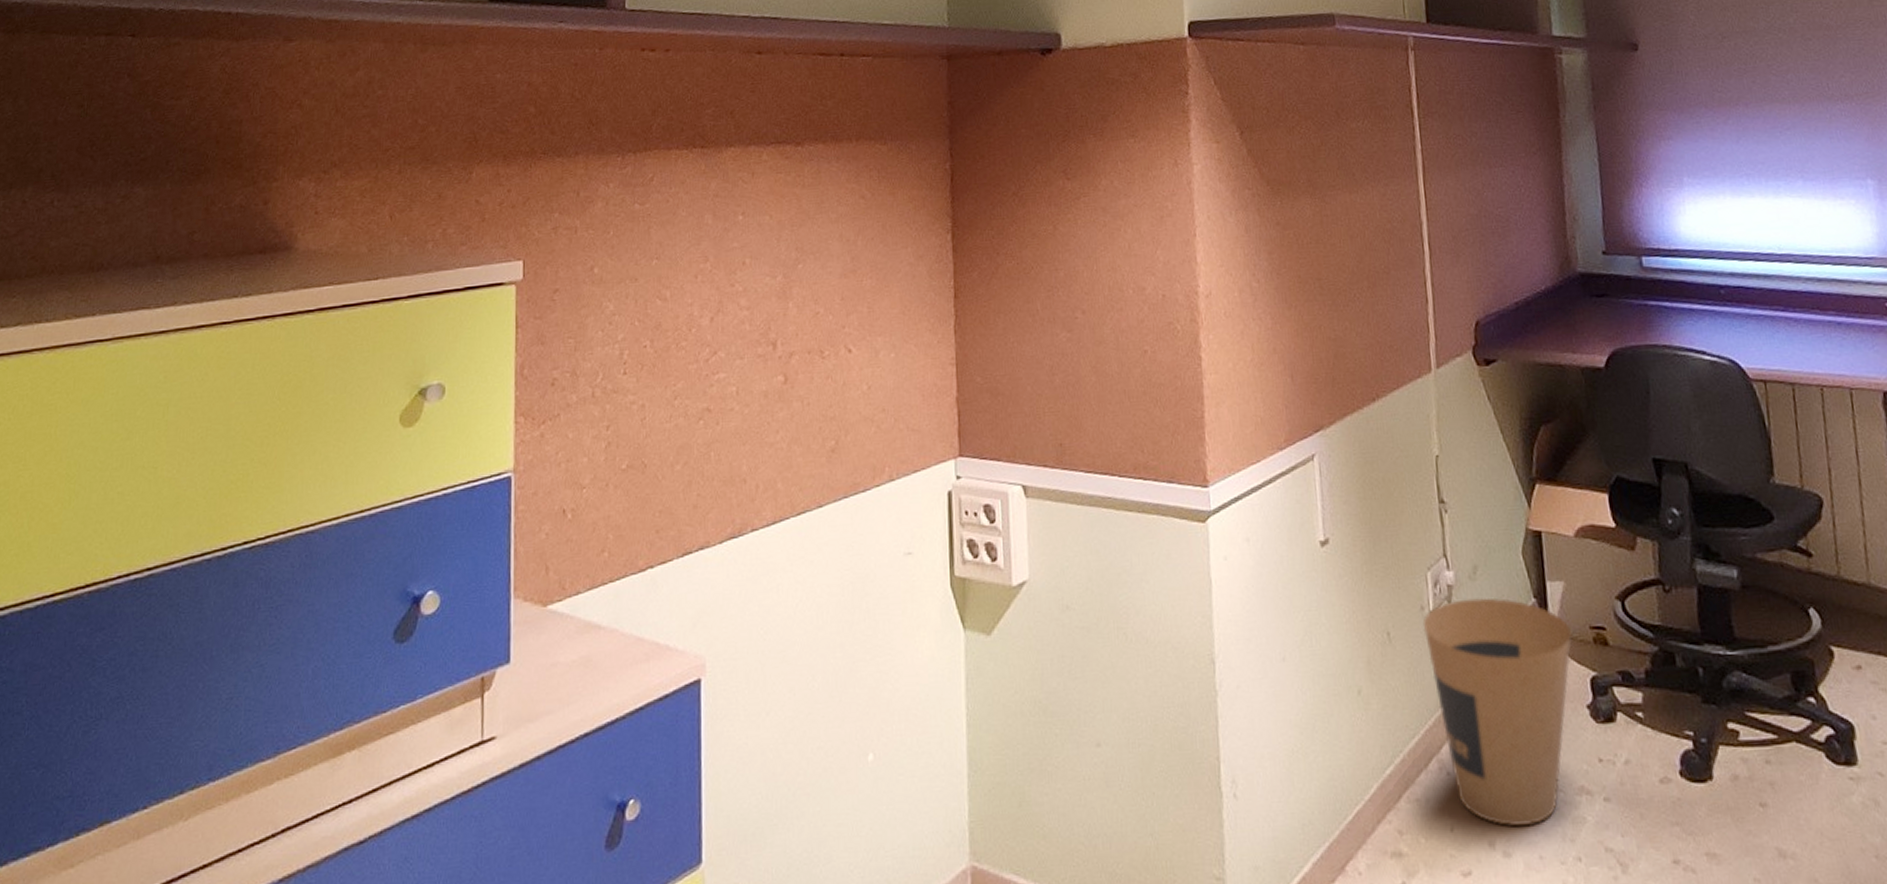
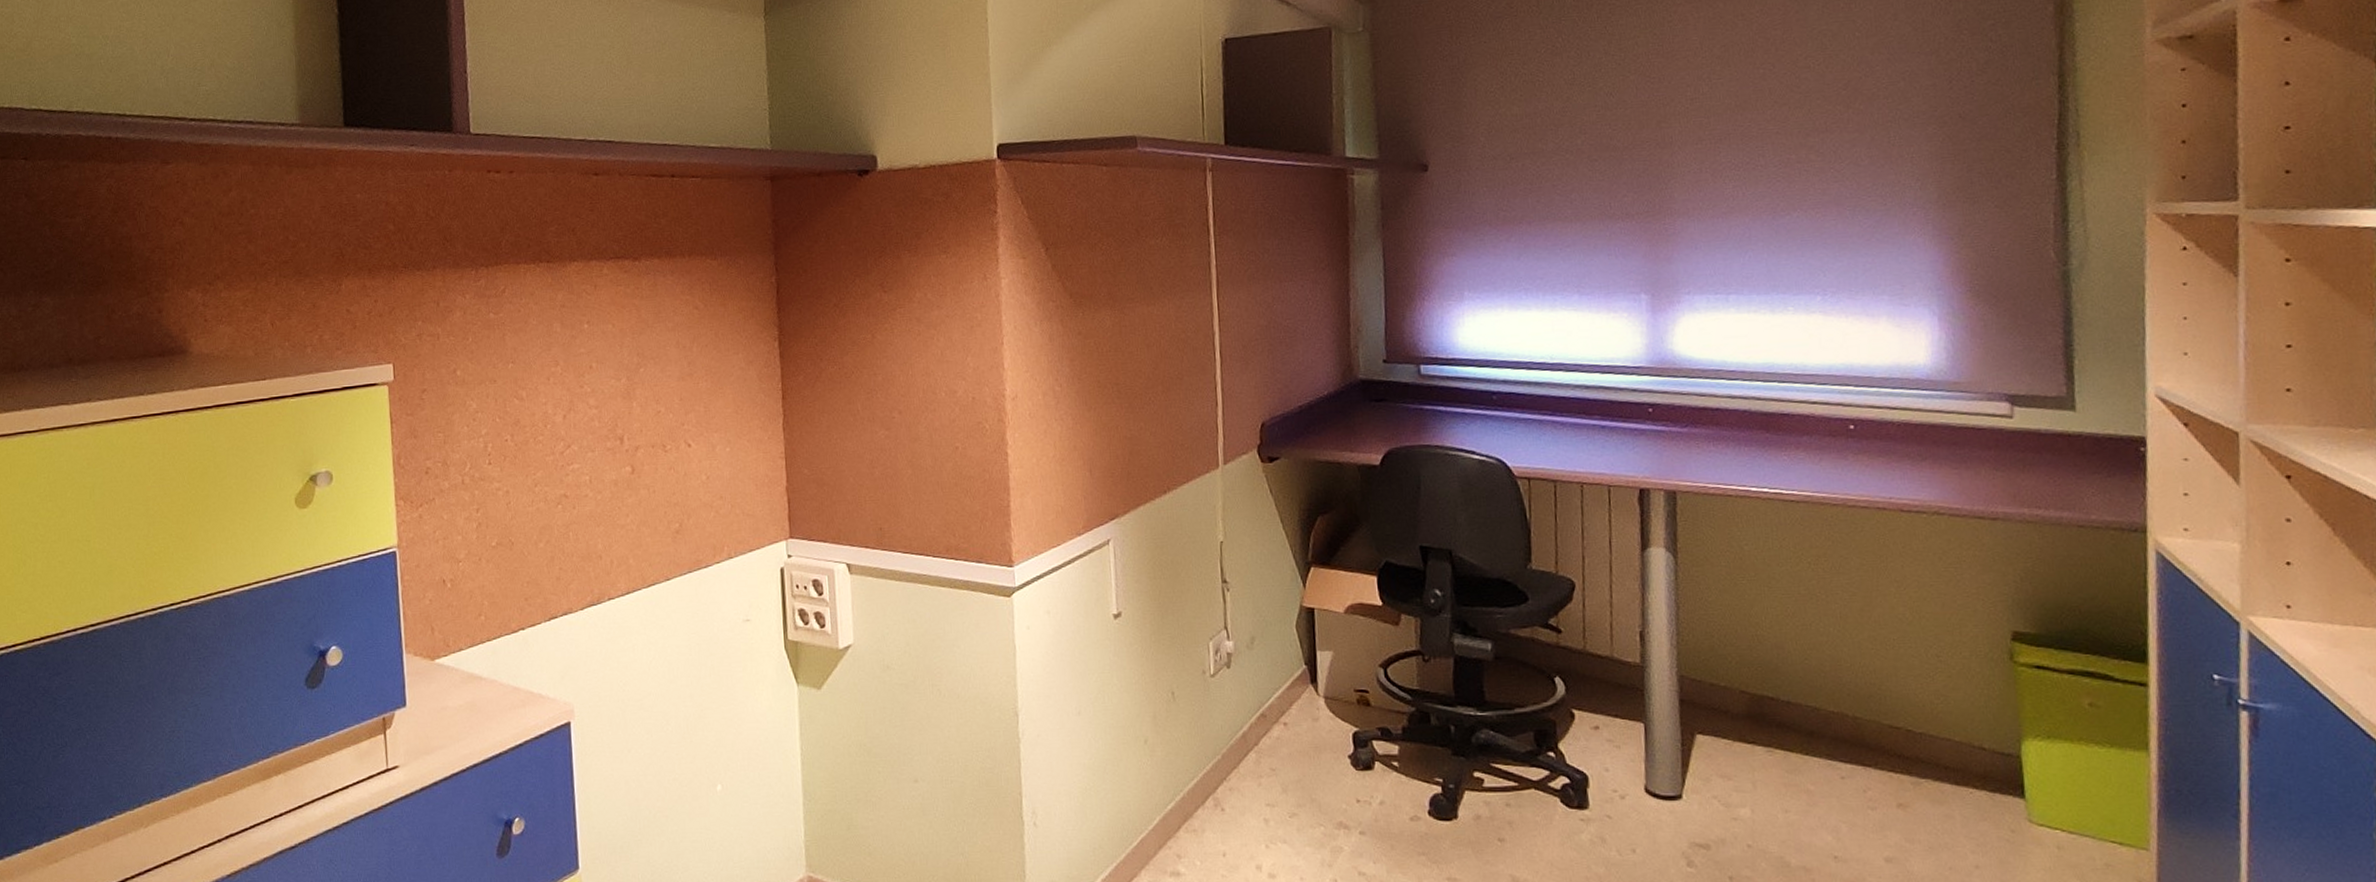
trash can: present [1423,597,1573,826] -> none [1204,664,1338,853]

